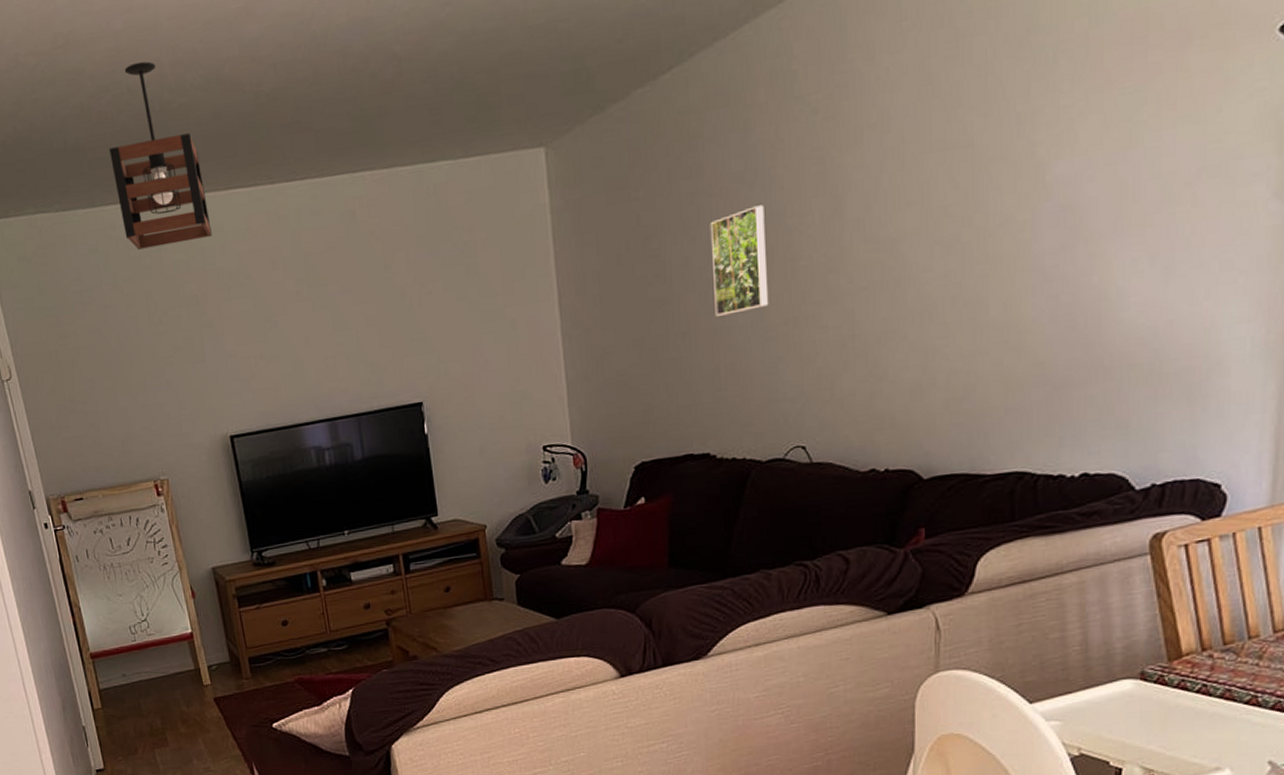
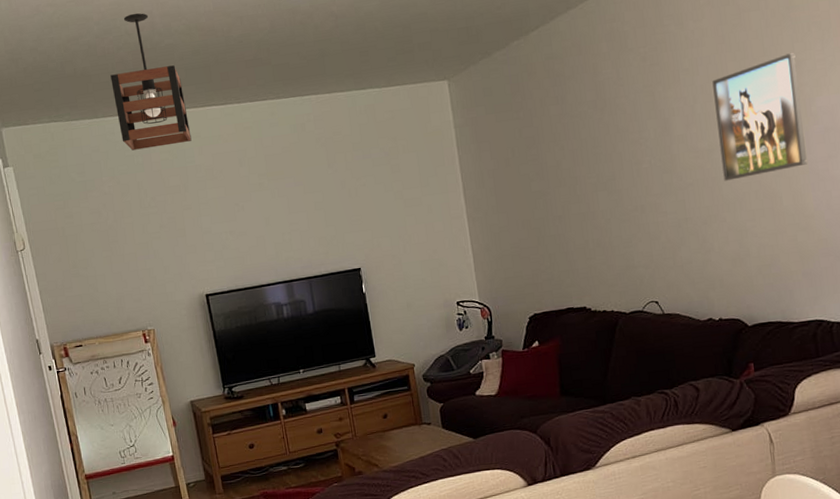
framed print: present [710,205,769,316] -> none [573,124,622,204]
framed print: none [908,96,1031,283] -> present [712,53,807,181]

